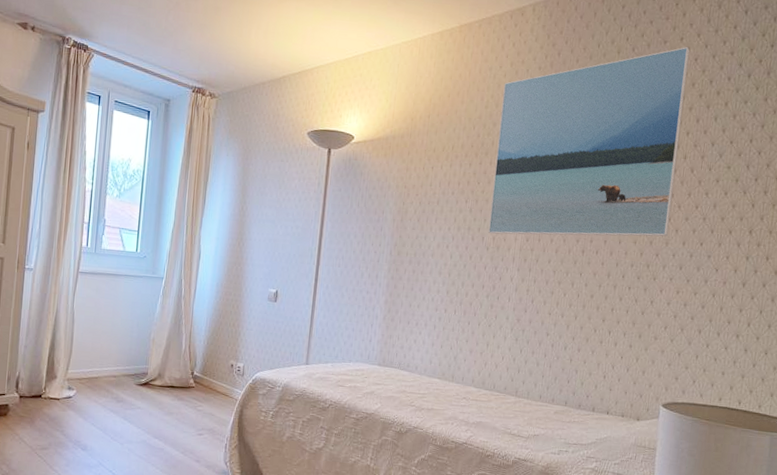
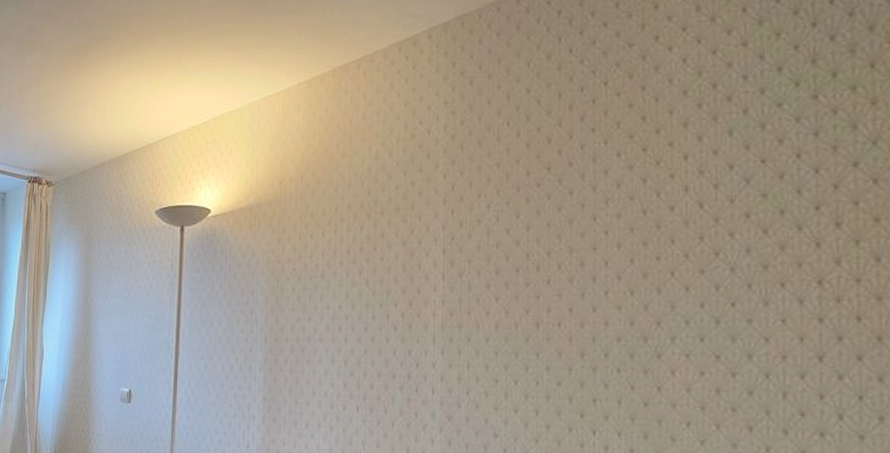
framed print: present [487,46,690,237] -> none [393,45,673,310]

